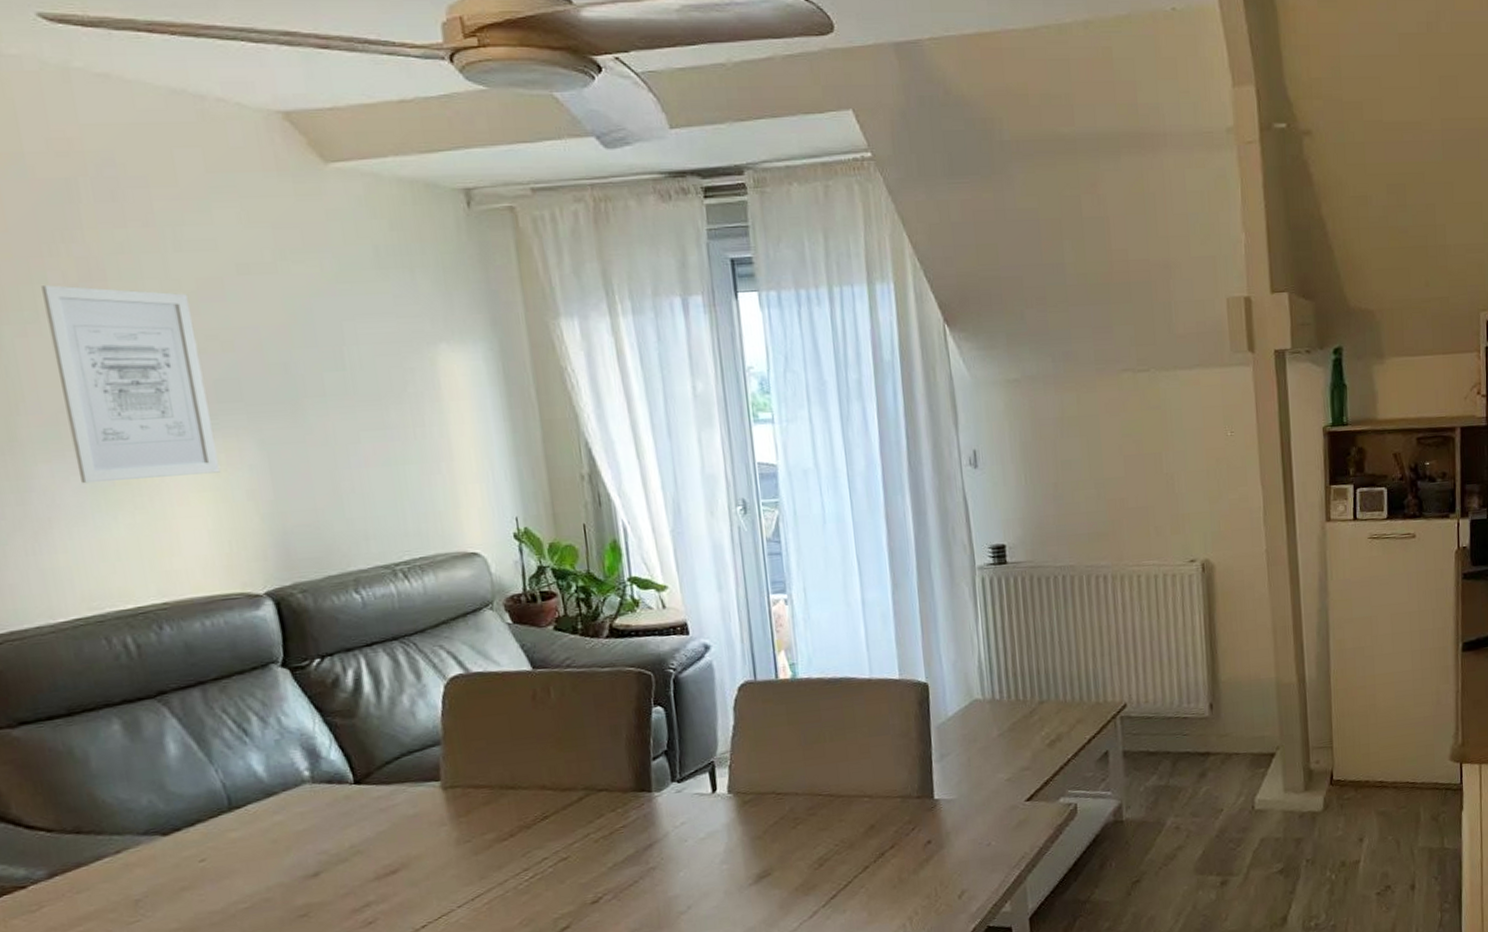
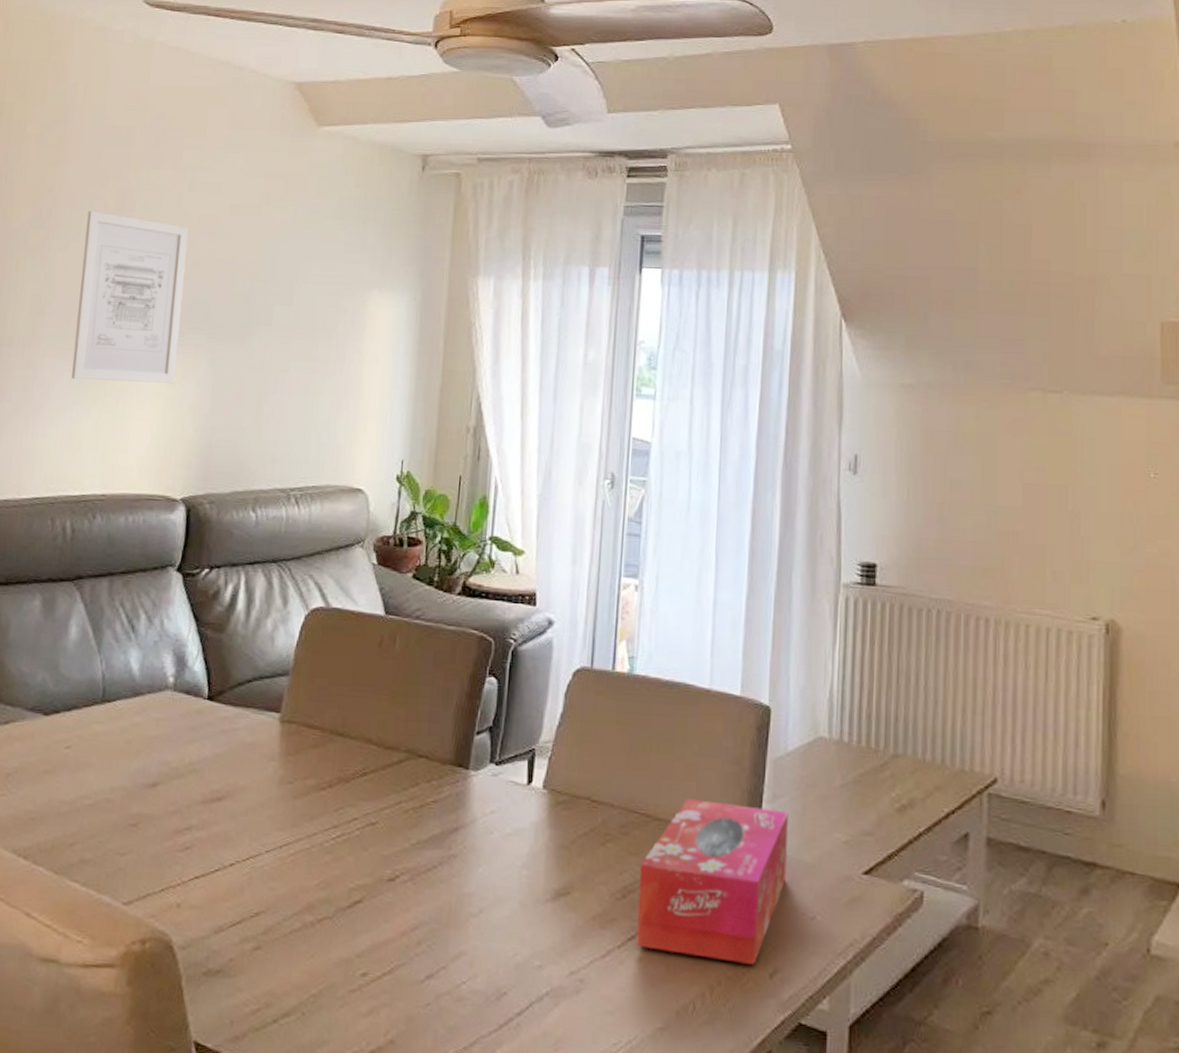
tissue box: none [831,766,962,902] -> present [635,799,788,965]

